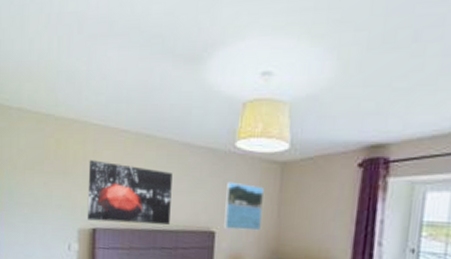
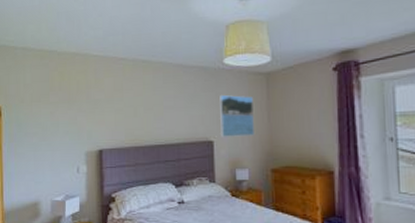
wall art: present [87,160,173,226] -> none [91,87,171,143]

